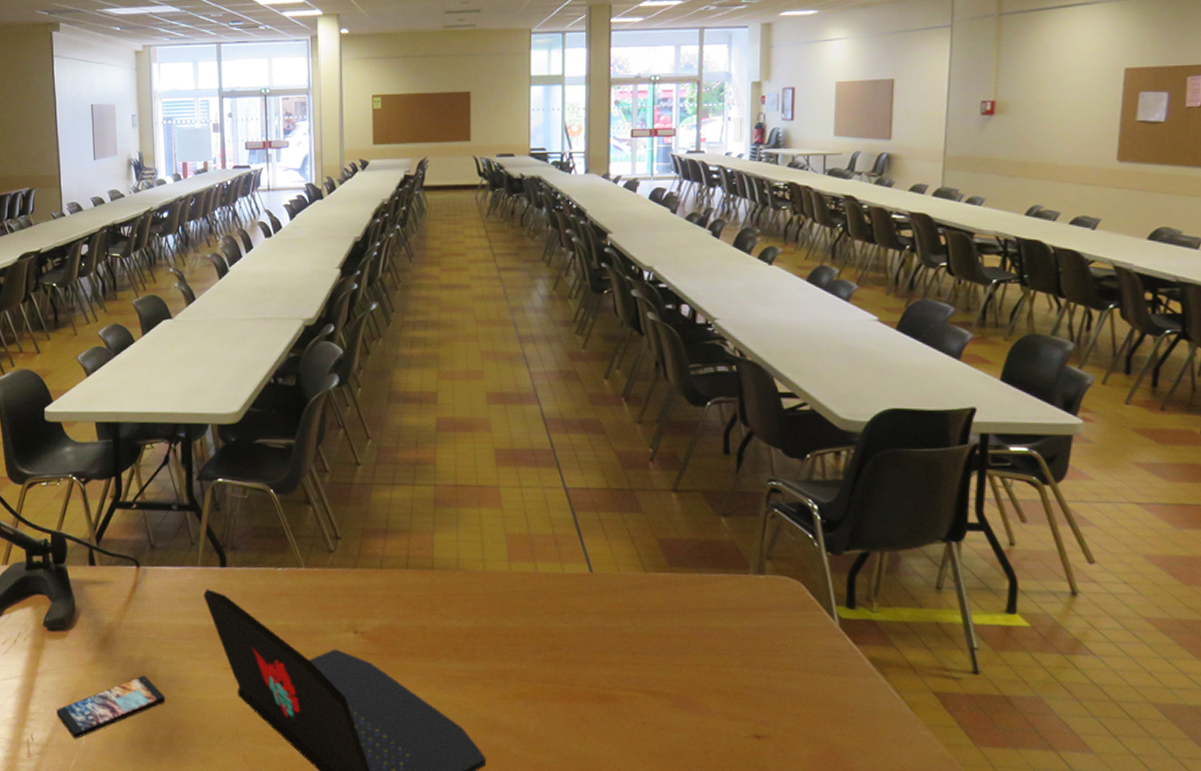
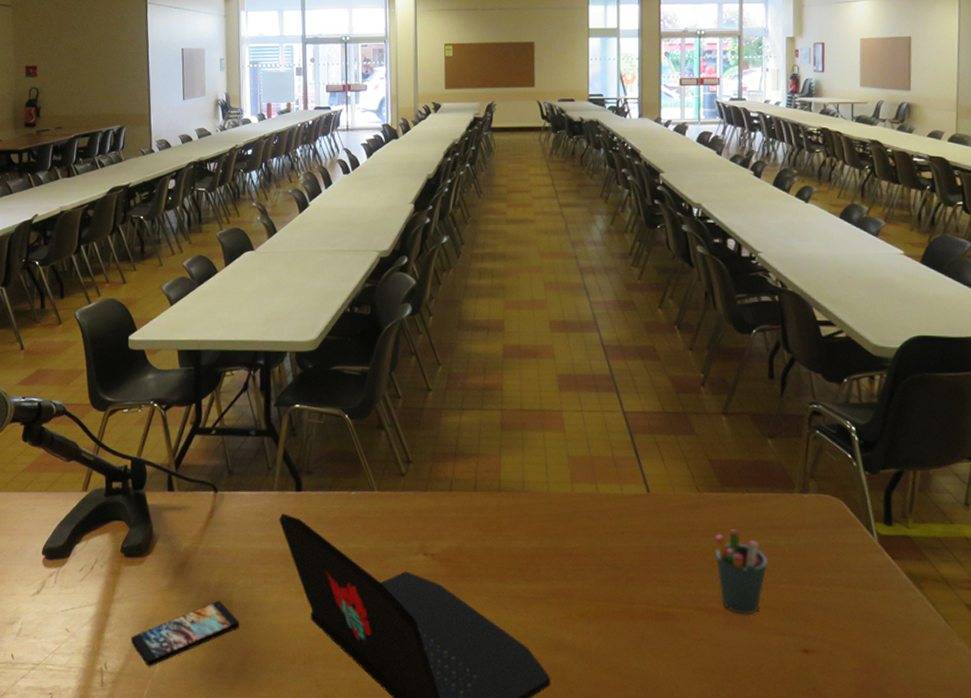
pen holder: none [661,611,718,699] -> present [714,529,767,615]

